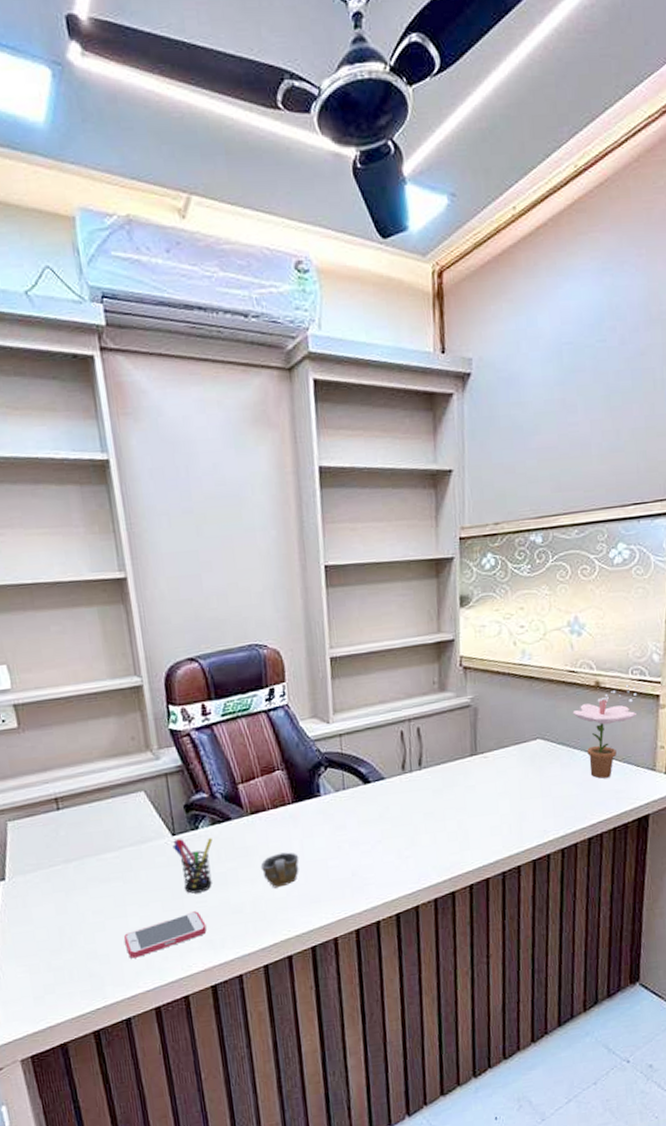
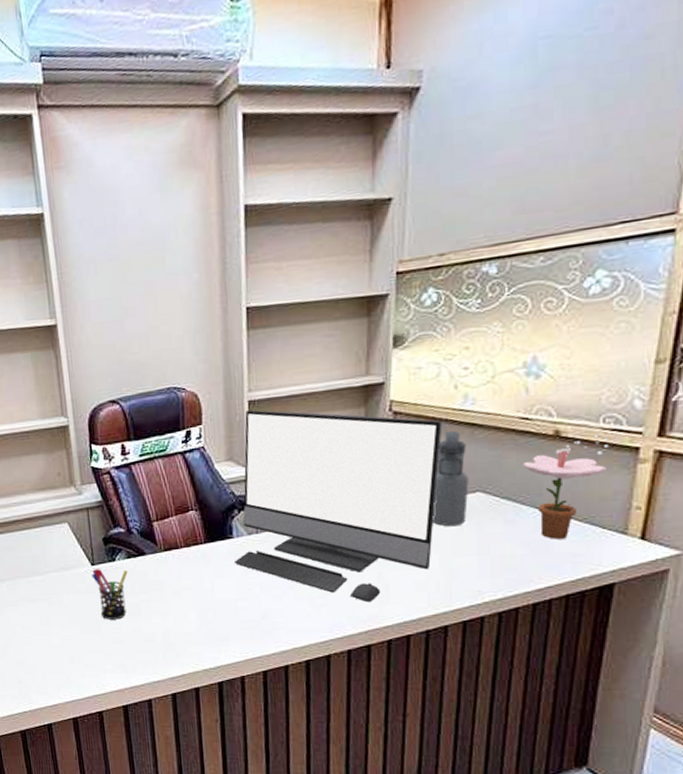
smartphone: present [123,911,207,959] -> none [47,636,120,672]
cup: present [260,852,299,888] -> none [171,590,209,623]
monitor: none [323,667,506,850] -> present [235,410,443,603]
water bottle: none [501,683,531,773] -> present [432,430,469,527]

